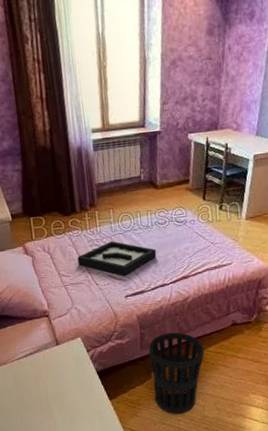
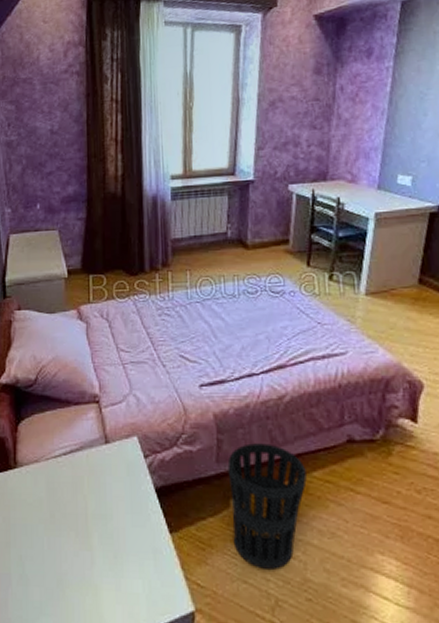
decorative tray: present [77,241,157,277] -> none [142,311,243,359]

